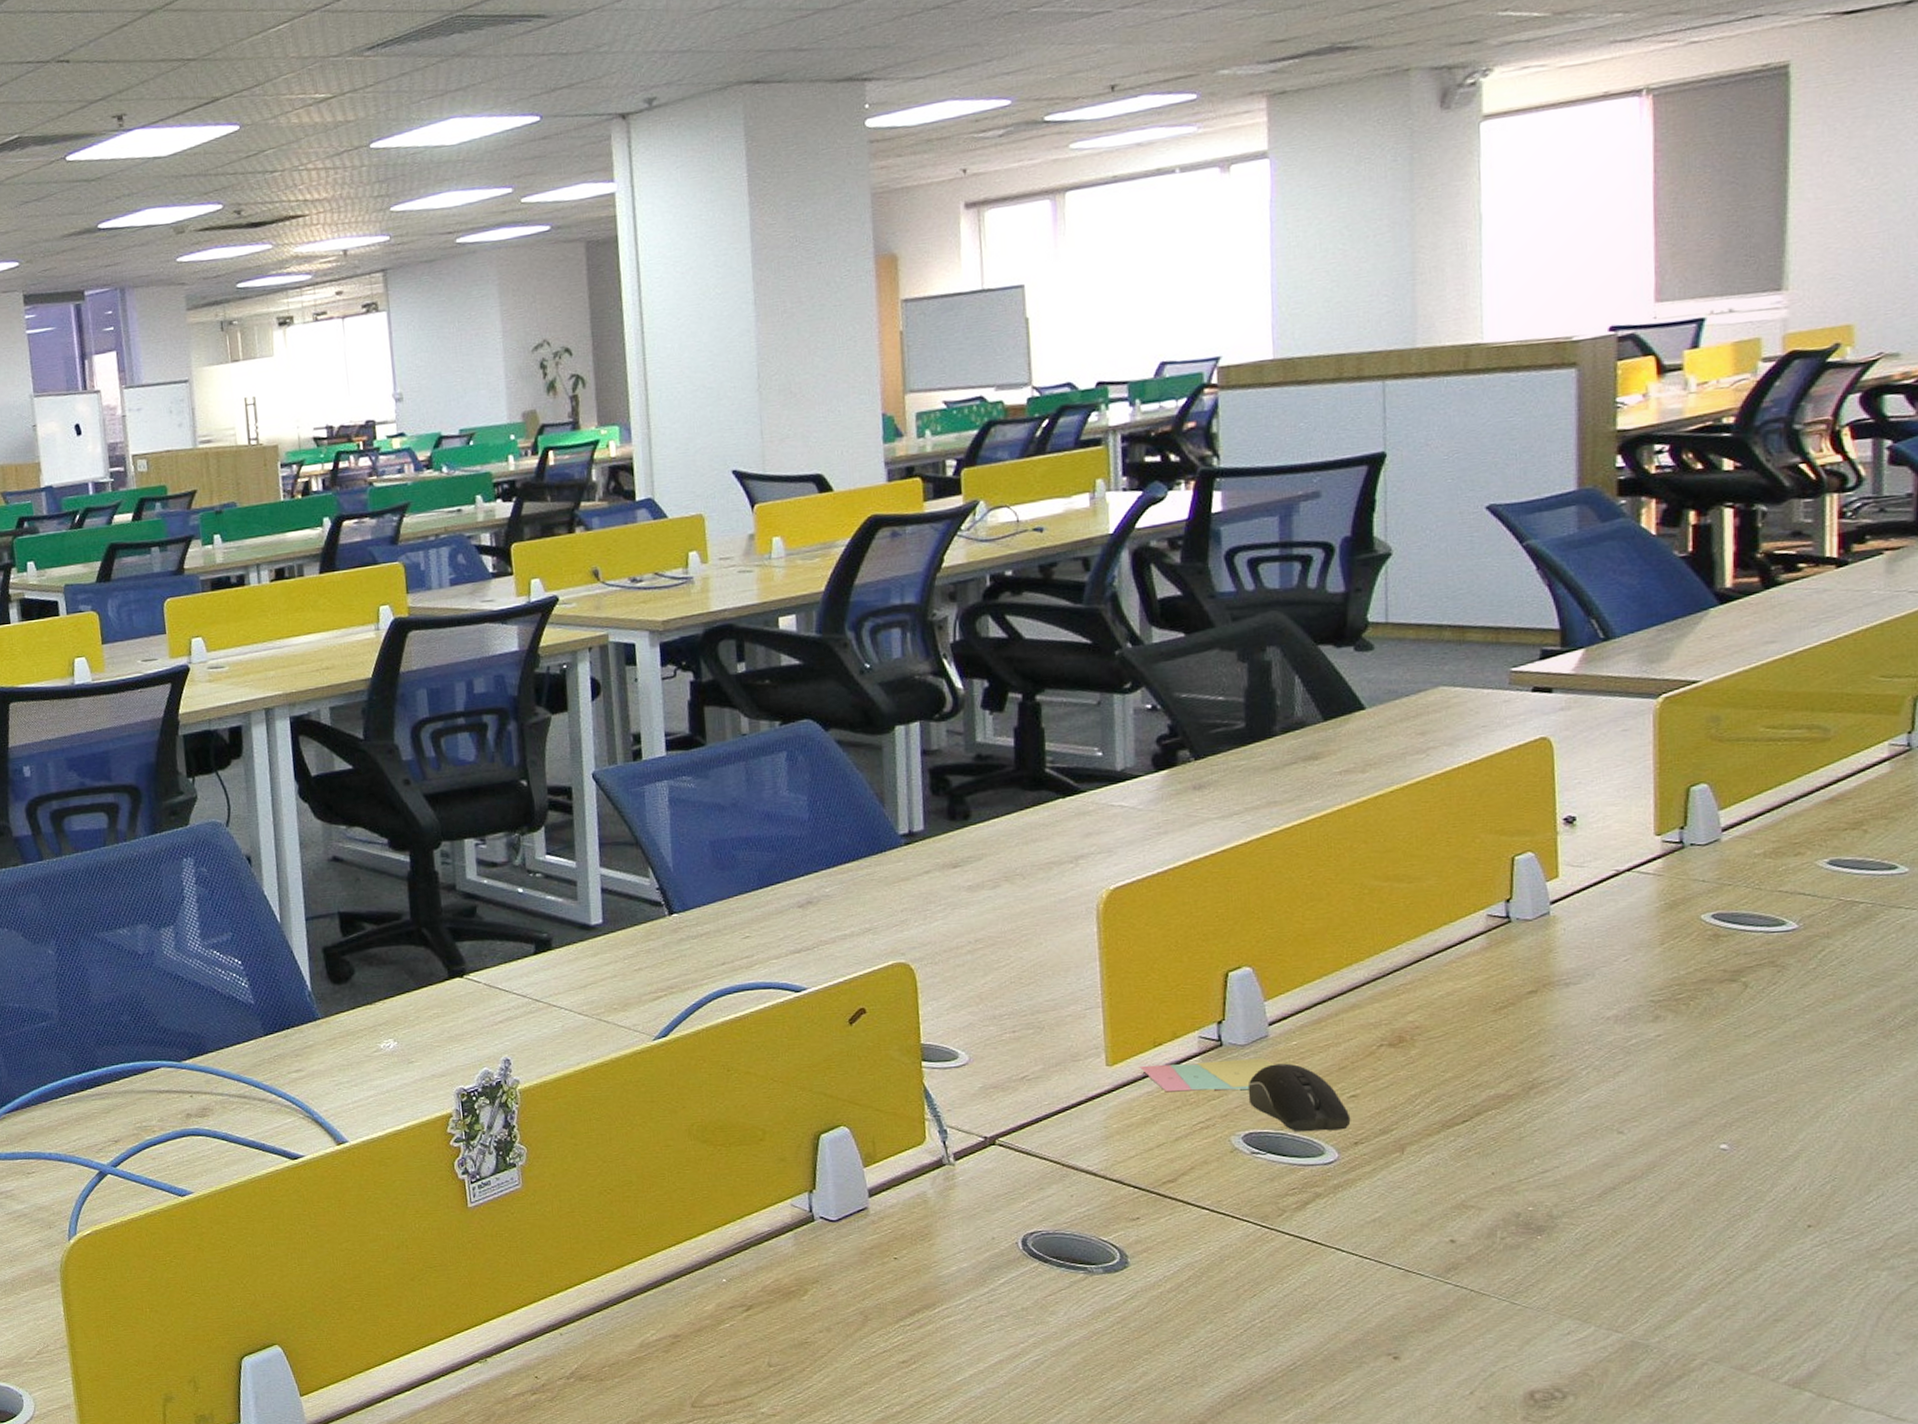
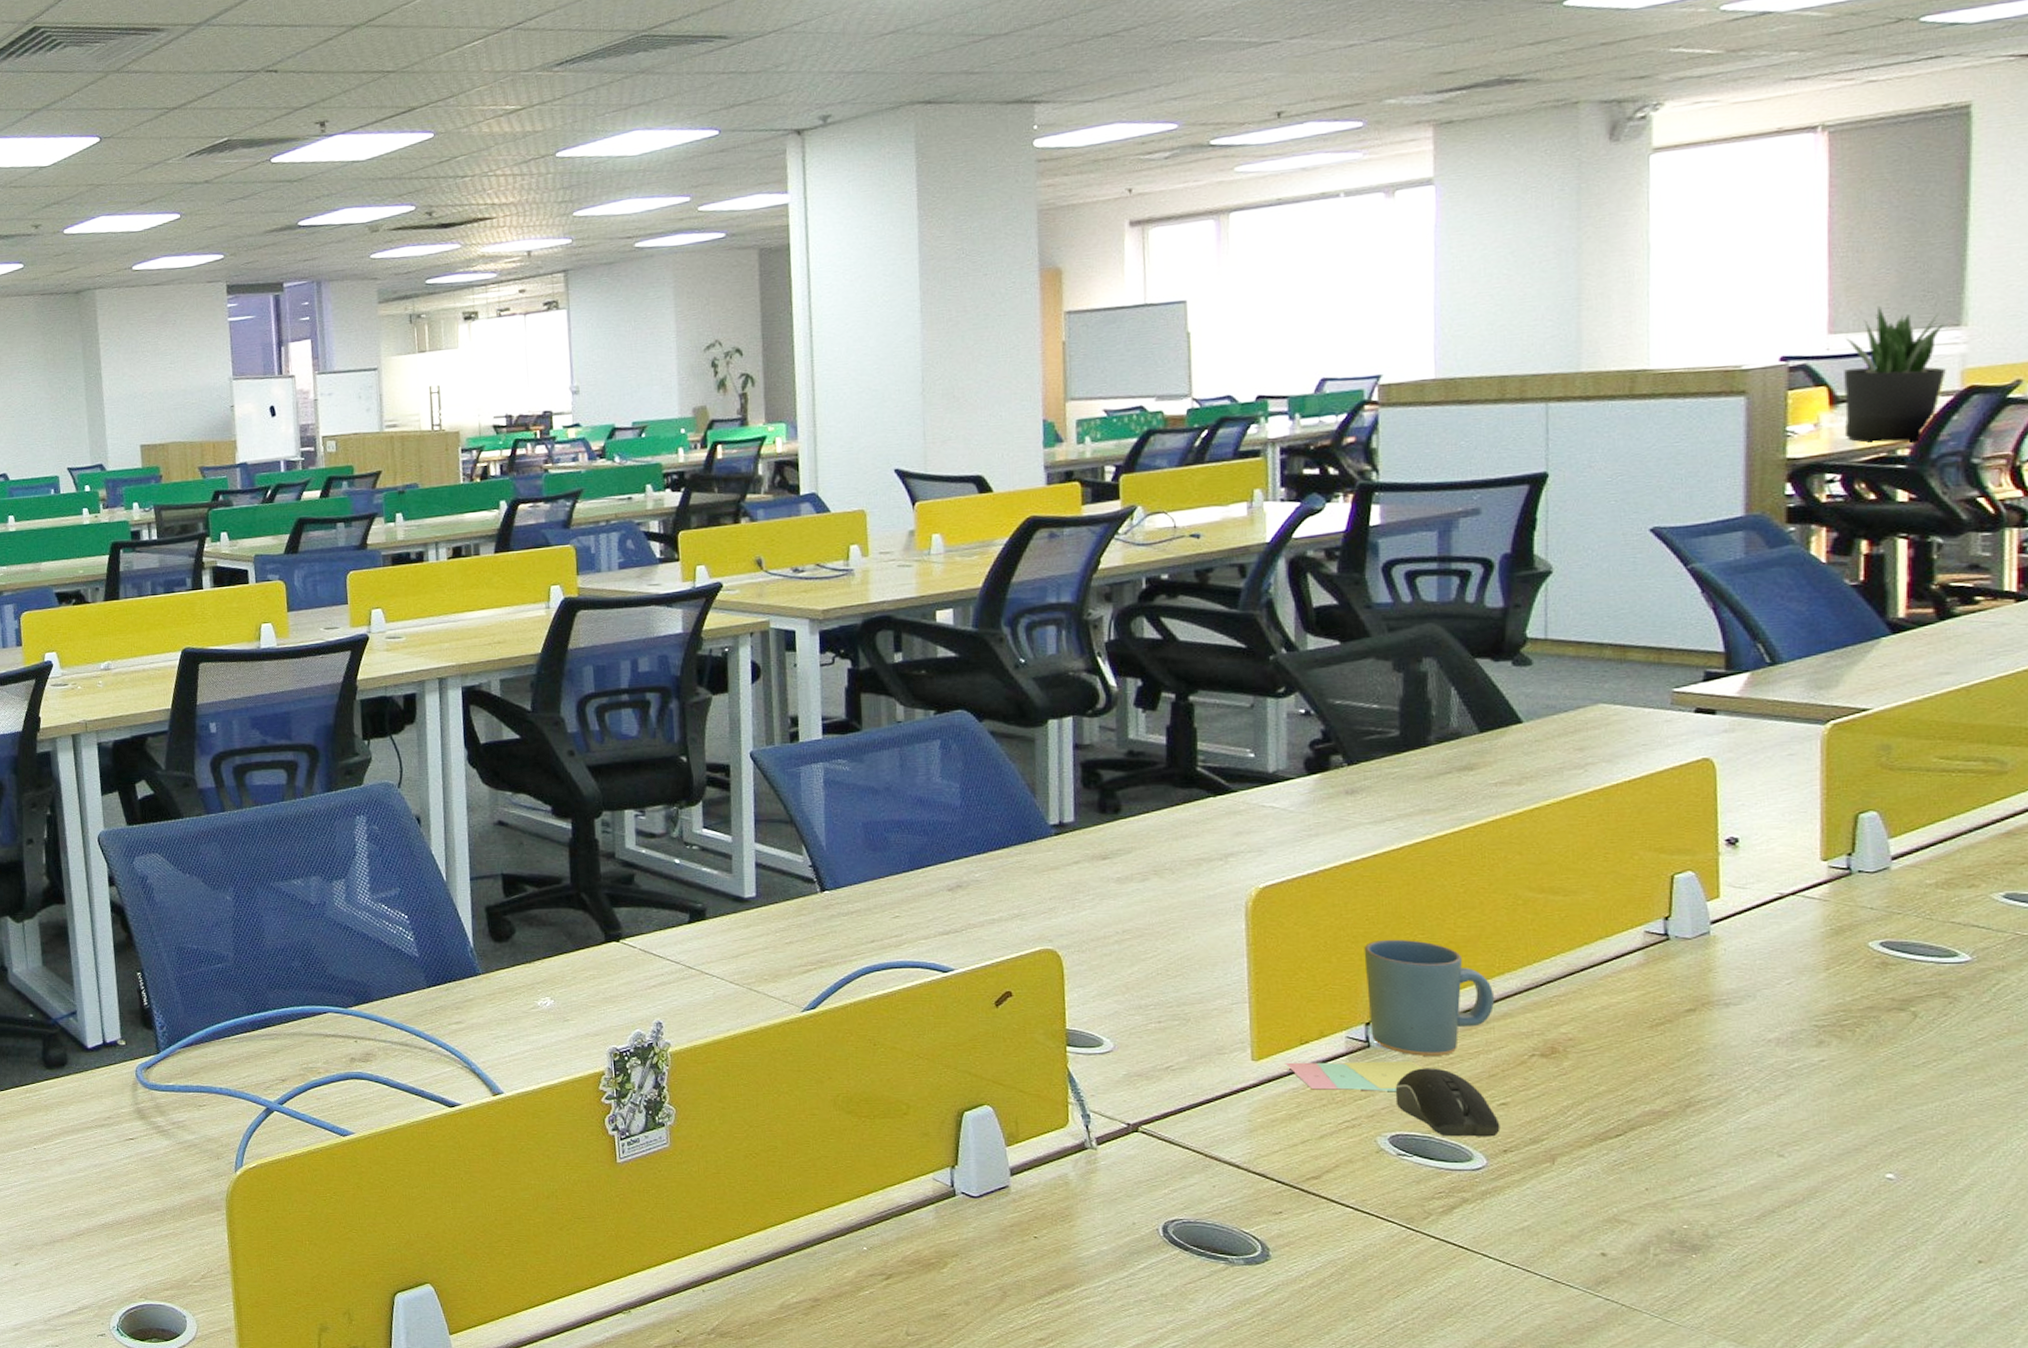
mug: none [1214,935,1344,1052] -> present [1364,939,1495,1056]
planter: none [1671,271,1768,412] -> present [1844,305,1946,443]

